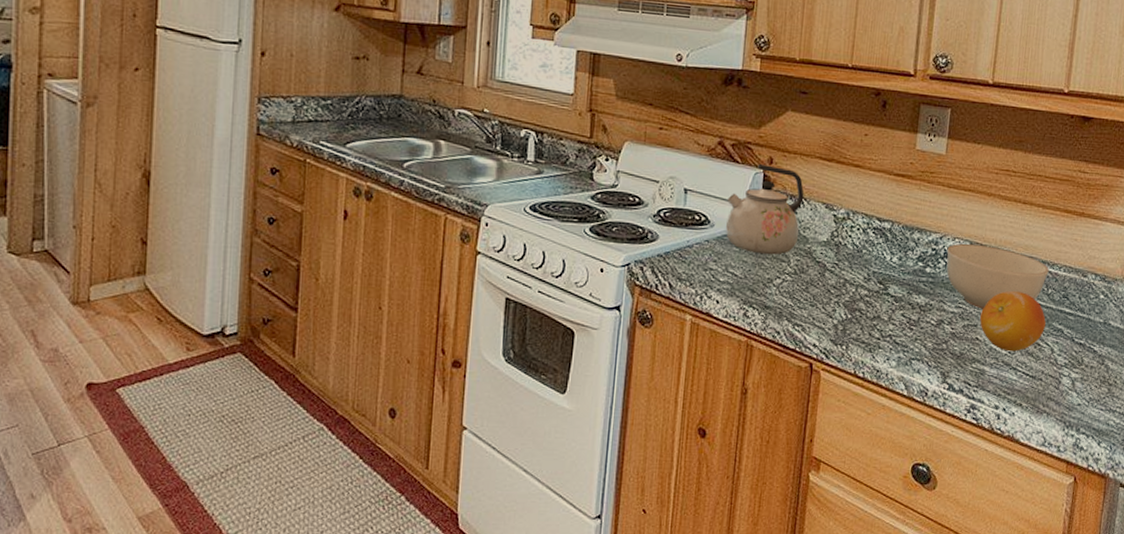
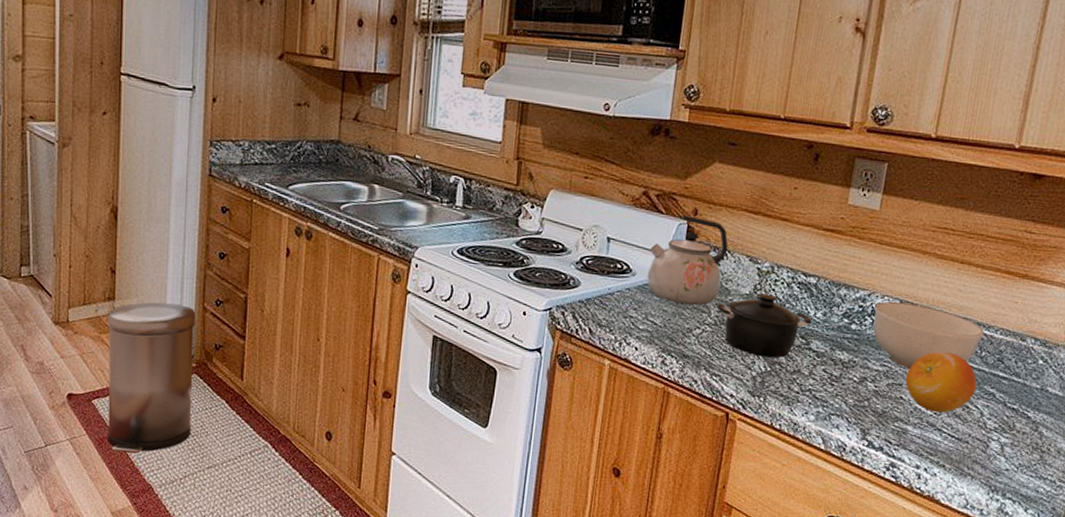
pedal bin: none [134,275,241,448] -> present [107,302,196,454]
saucepan: none [796,240,888,305] -> present [717,293,812,358]

